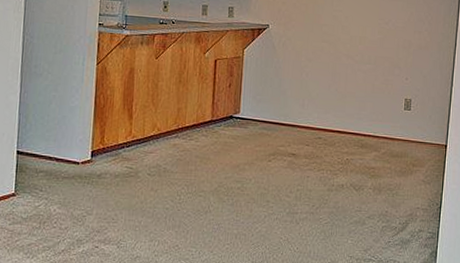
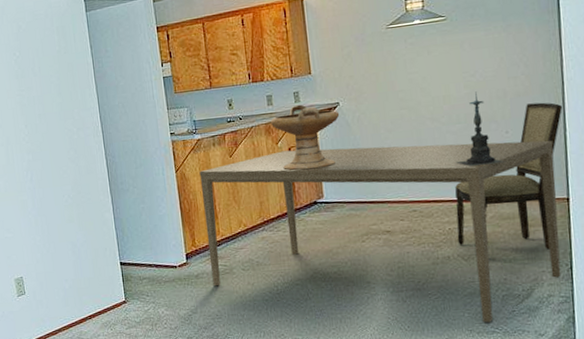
dining table: none [115,61,442,250] -> present [199,140,561,322]
decorative bowl: none [201,19,268,84] -> present [270,104,340,171]
dining chair: none [352,57,452,189] -> present [455,102,562,250]
candle holder: none [361,38,402,106] -> present [456,91,506,167]

